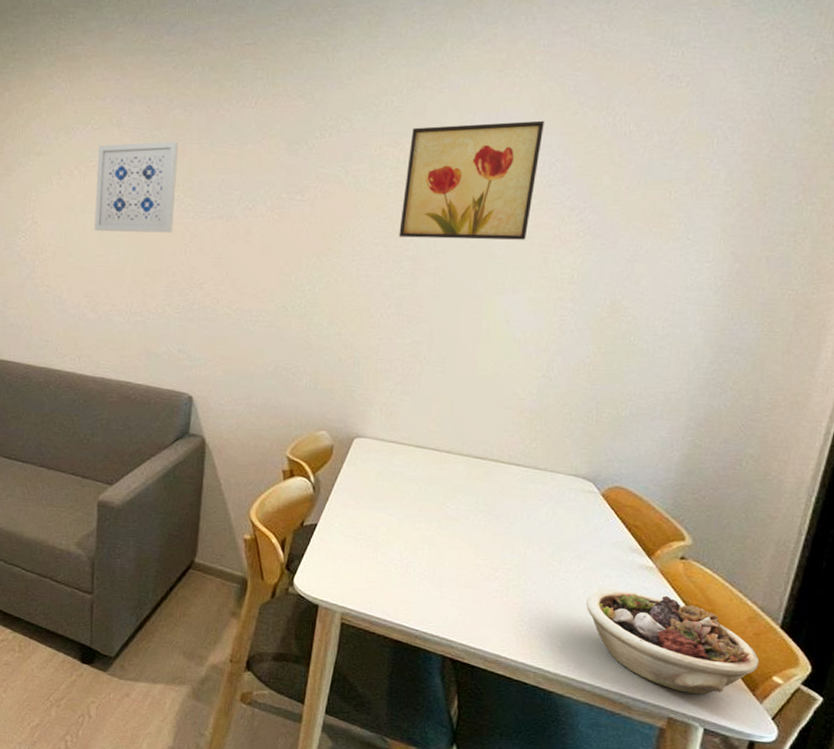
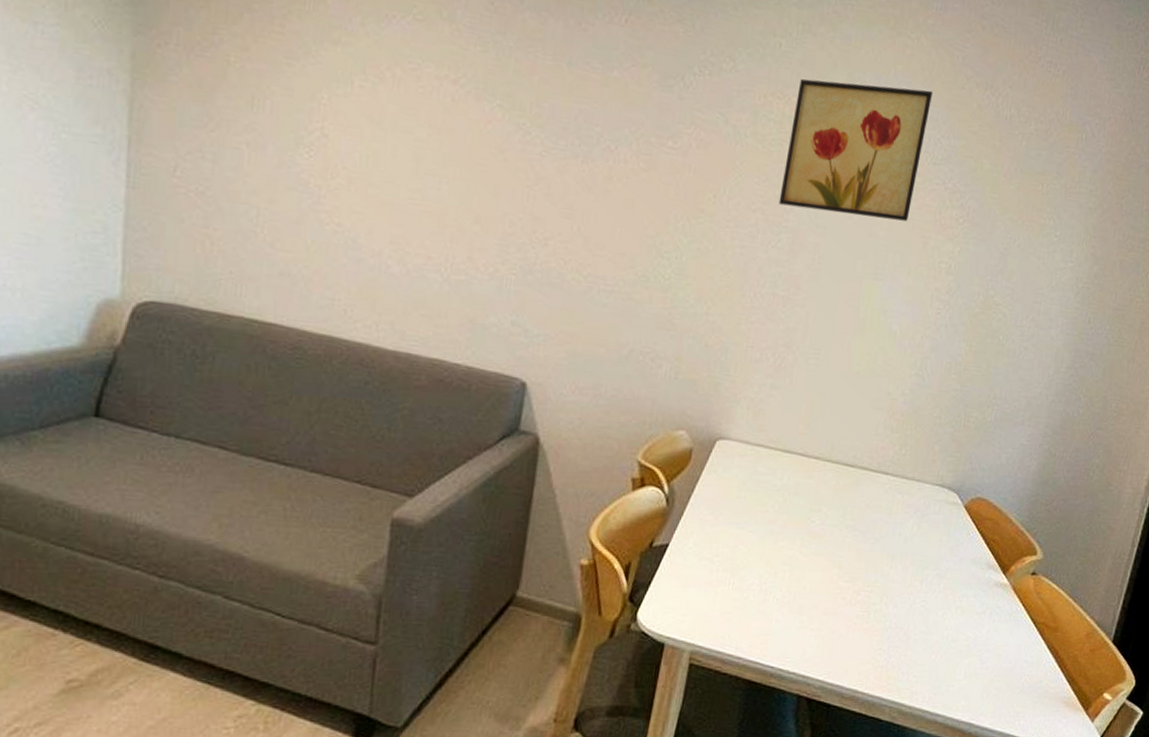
wall art: present [94,141,179,233] -> none [408,43,528,171]
succulent planter: present [585,589,760,695] -> none [943,609,1094,717]

